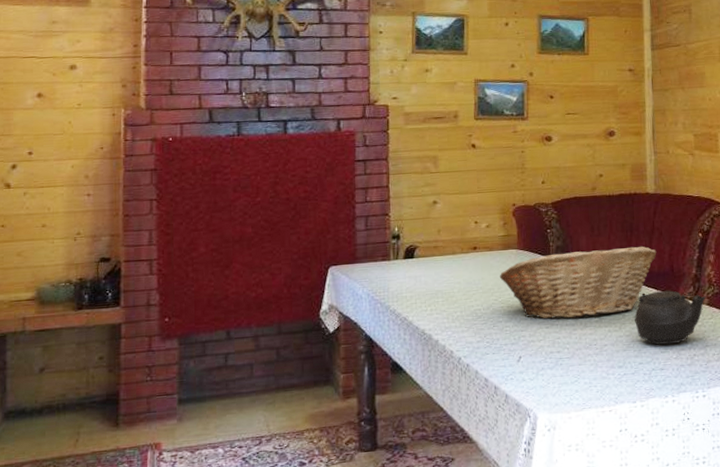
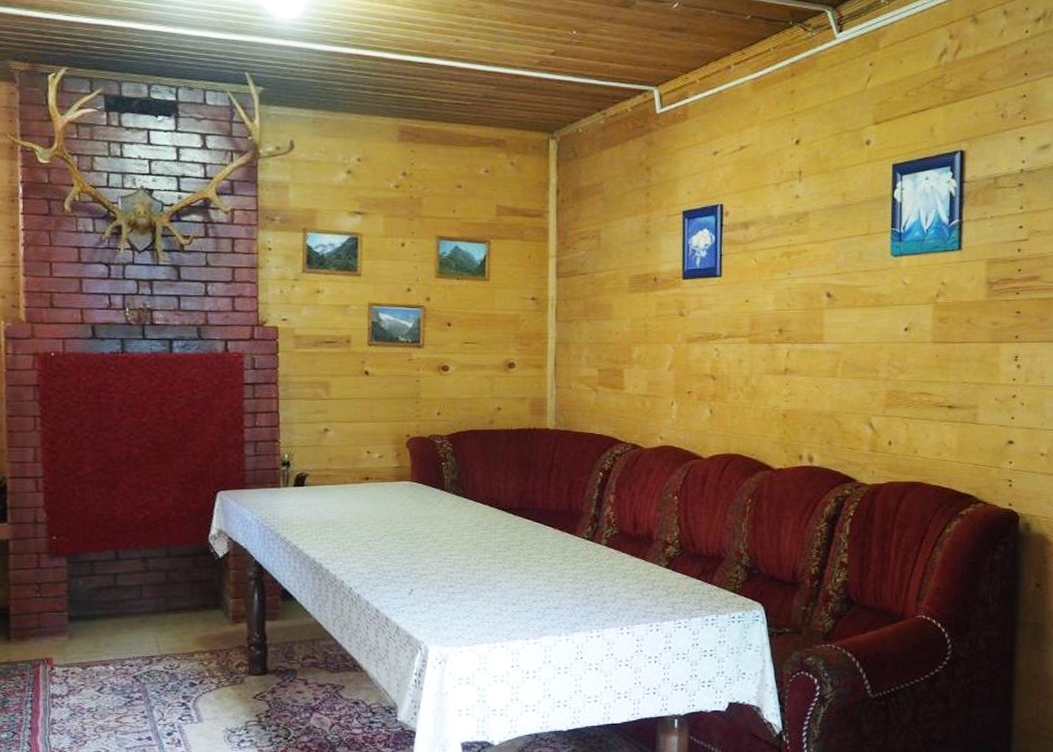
fruit basket: present [500,246,657,319] -> none [392,483,555,554]
teapot: present [634,290,706,345] -> none [530,529,604,584]

